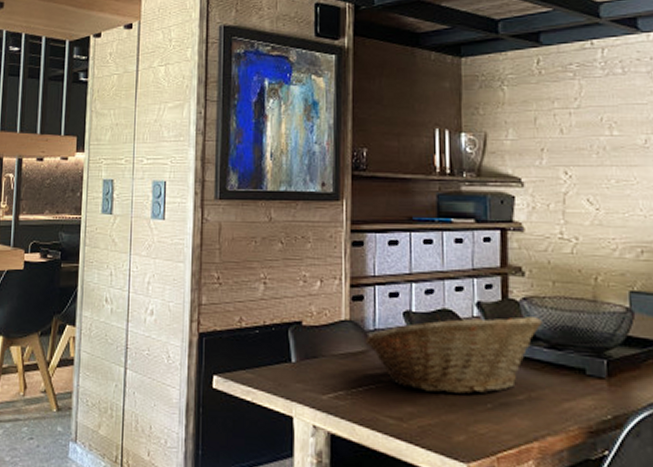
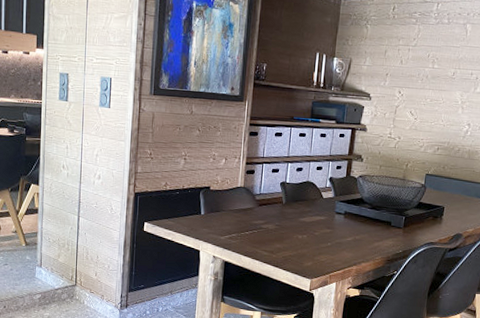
fruit basket: present [365,314,542,395] -> none [253,185,370,237]

